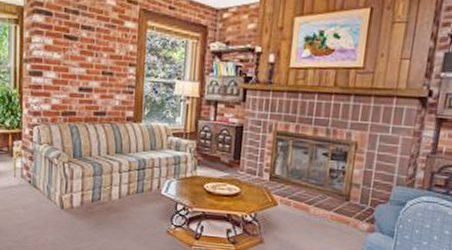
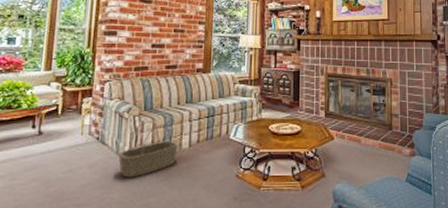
basket: none [50,168,108,223] -> present [118,121,178,178]

